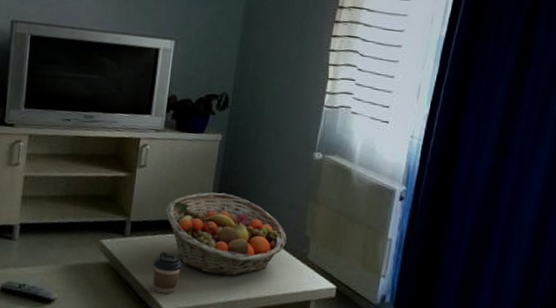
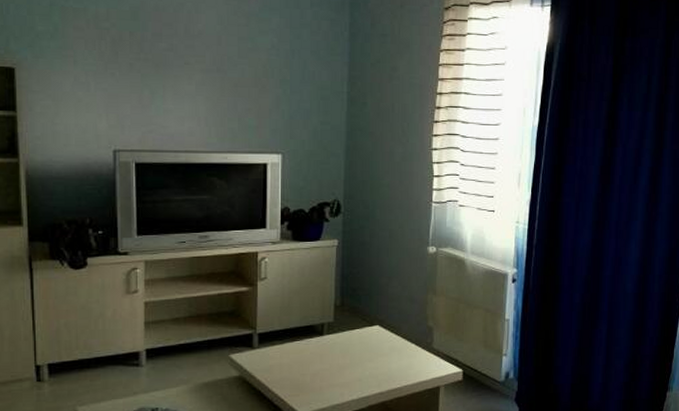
coffee cup: present [153,251,183,294] -> none [285,358,313,399]
fruit basket: present [165,192,287,276] -> none [291,295,411,375]

